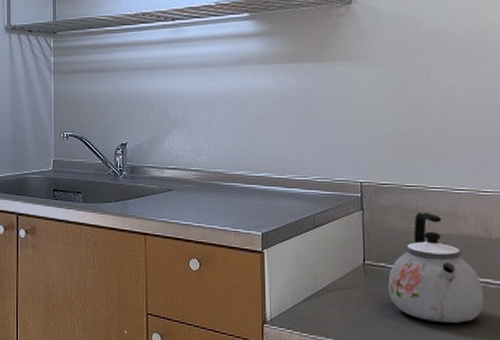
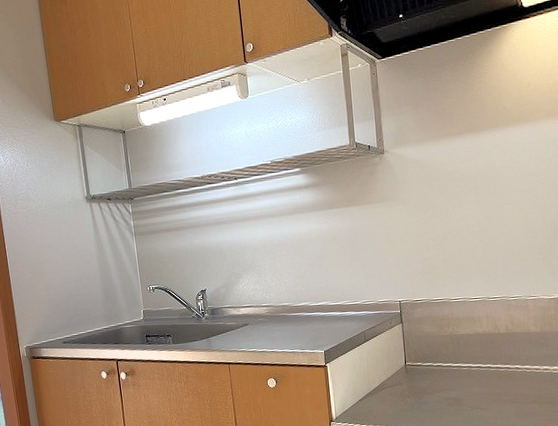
kettle: present [388,212,485,323] -> none [424,319,496,403]

